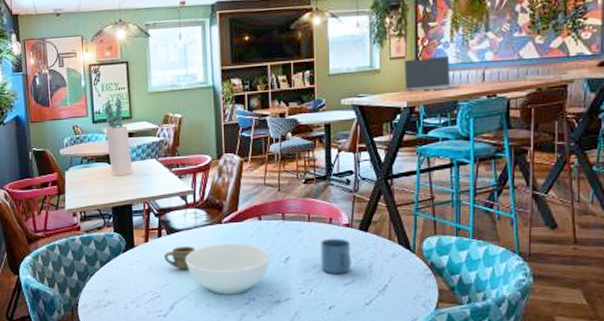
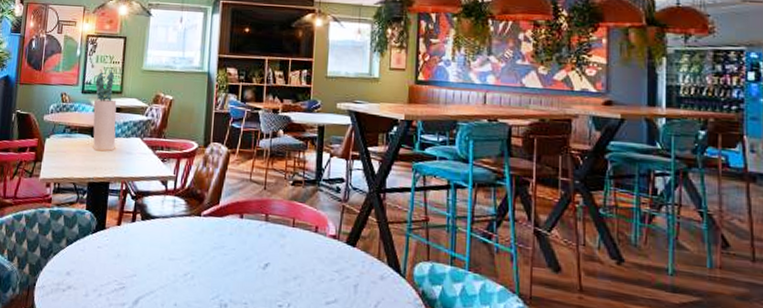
cup: present [164,246,196,270] -> none [135,235,170,262]
bowl: present [185,243,270,295] -> none [157,238,249,298]
cup: present [319,238,352,274] -> none [301,248,336,291]
laptop: present [404,56,461,92] -> none [403,72,462,108]

